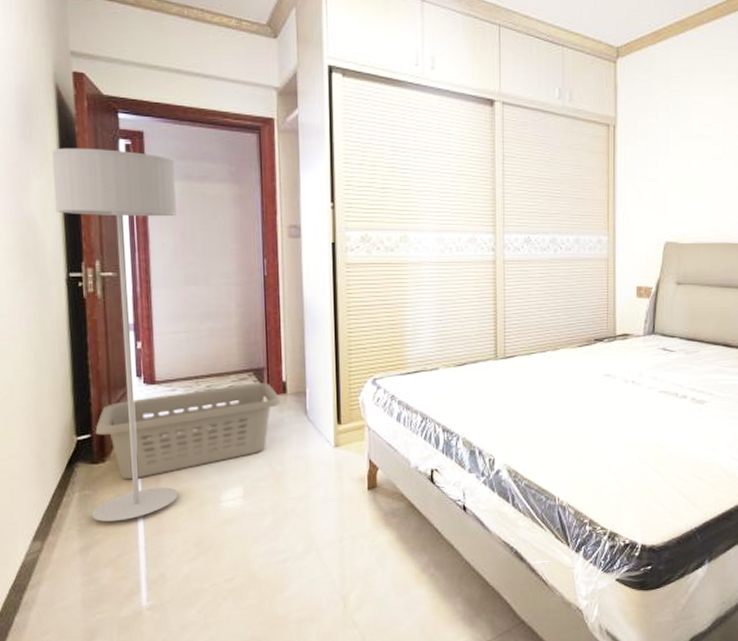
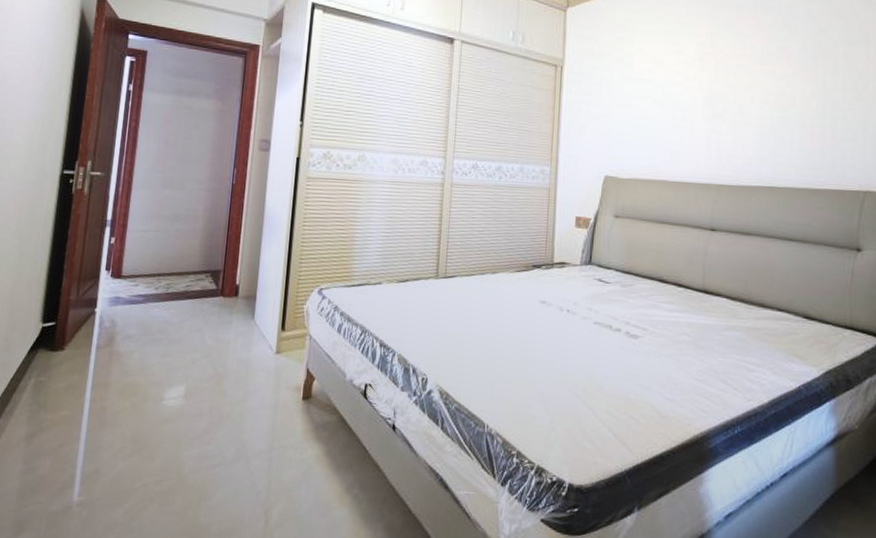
floor lamp: present [51,147,179,522] -> none [42,61,169,411]
laundry basket: present [95,383,281,480] -> none [60,284,232,370]

